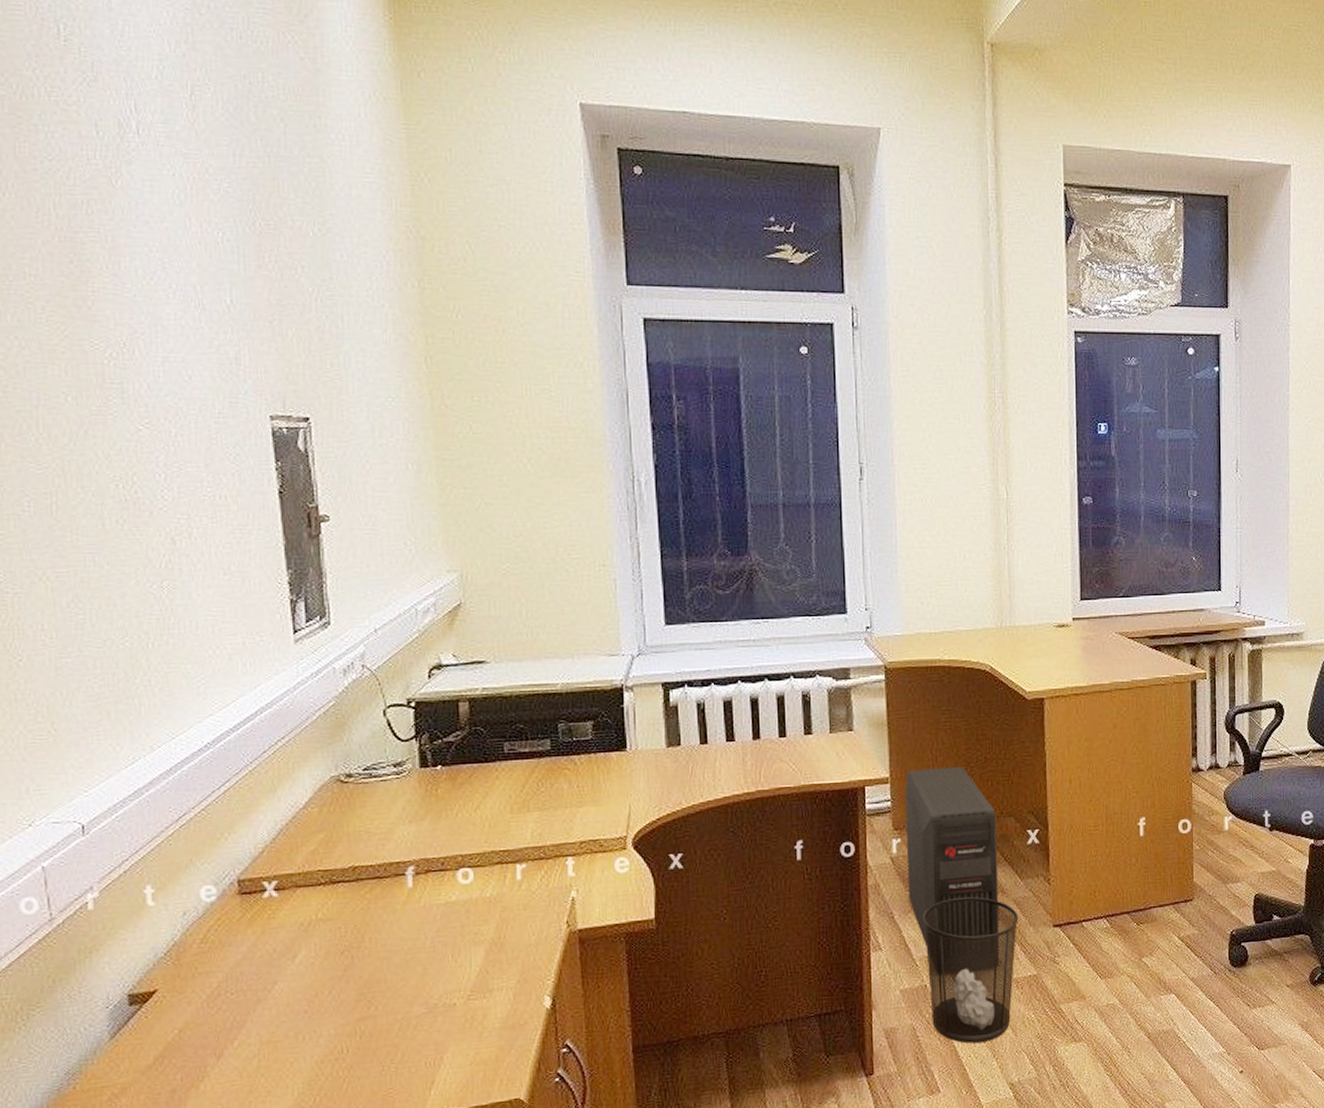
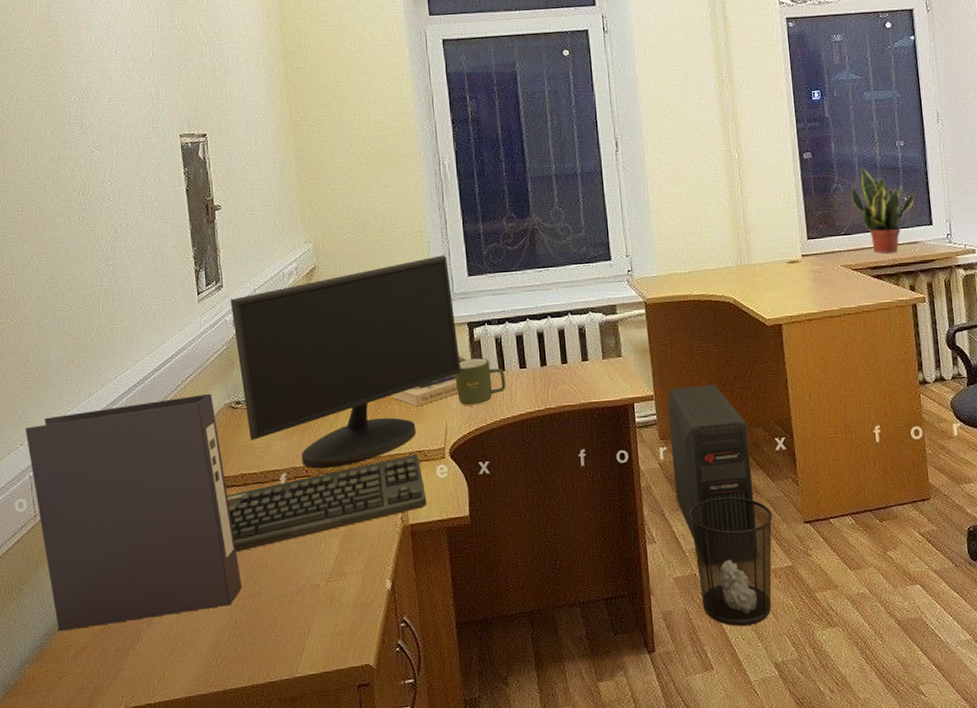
binder: none [35,762,350,1070] -> present [25,393,242,632]
computer keyboard: none [331,844,602,964] -> present [227,454,427,552]
computer monitor: none [340,597,652,861] -> present [230,255,462,469]
books: none [560,723,658,786] -> present [392,355,466,407]
mug: none [643,727,708,787] -> present [455,358,506,407]
potted plant: none [1134,518,1204,622] -> present [851,166,914,254]

